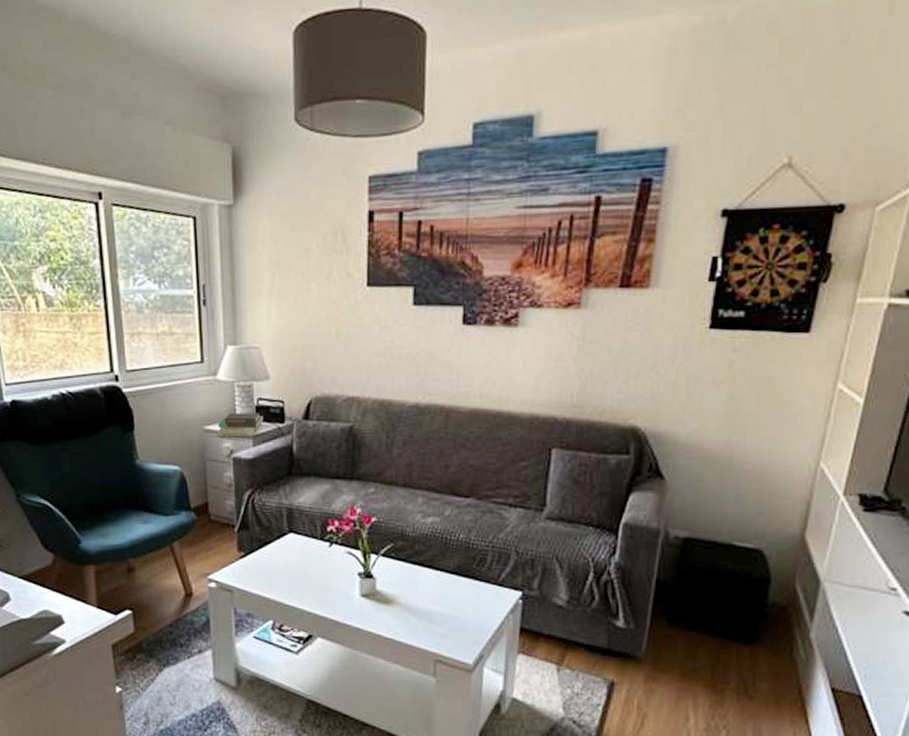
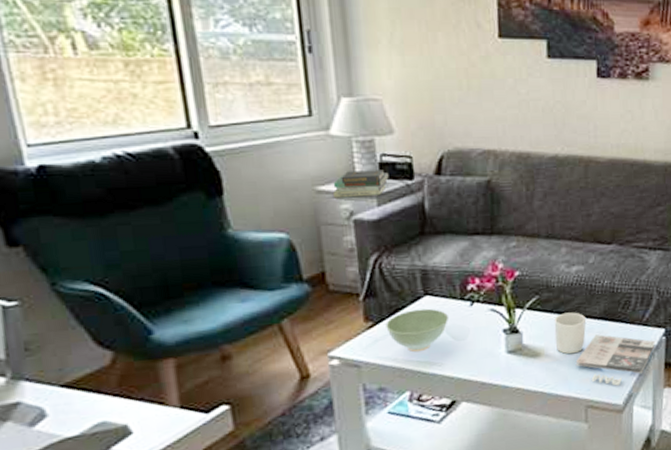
bowl: none [255,545,309,585] -> present [386,308,448,353]
mug: none [407,563,440,606] -> present [554,312,587,355]
magazine: none [426,589,510,645] -> present [575,334,655,386]

